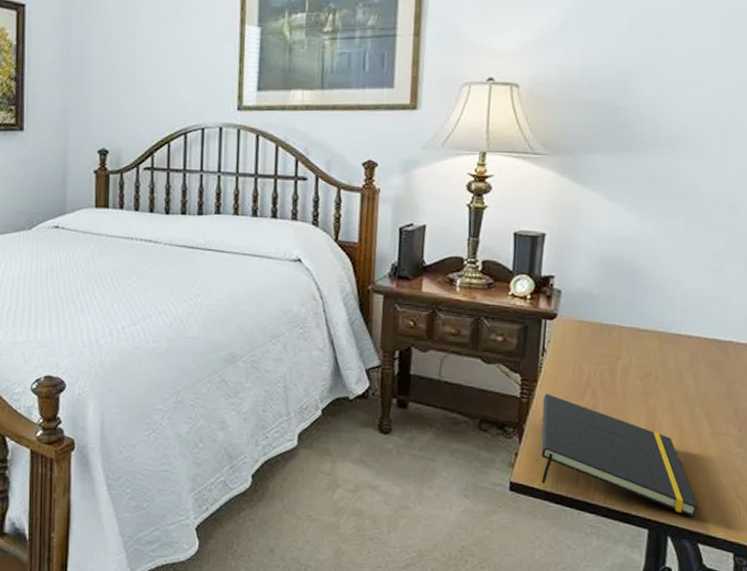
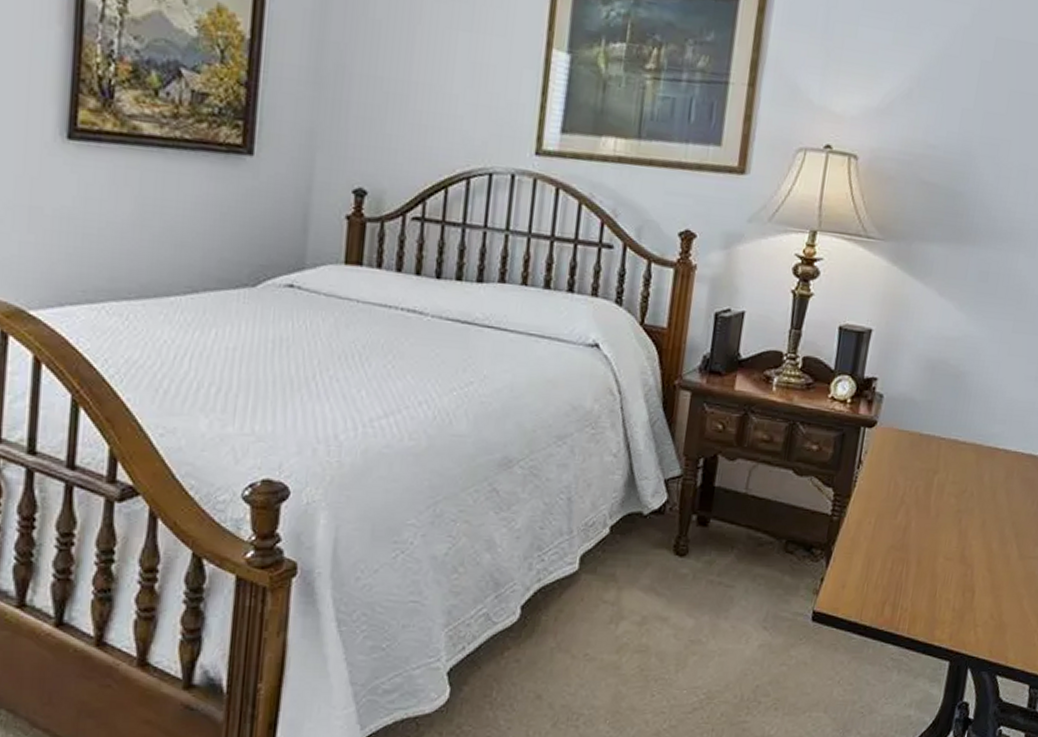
notepad: present [540,393,699,518] -> none [845,511,1001,648]

